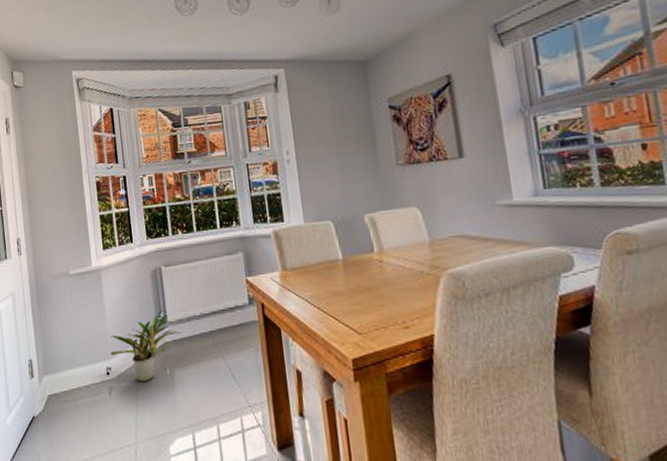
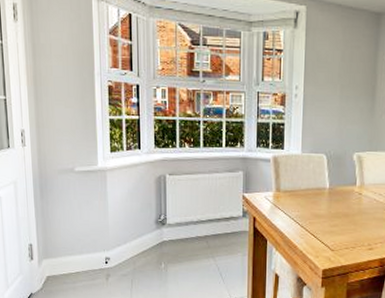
potted plant: present [110,316,181,382] -> none [110,218,178,273]

